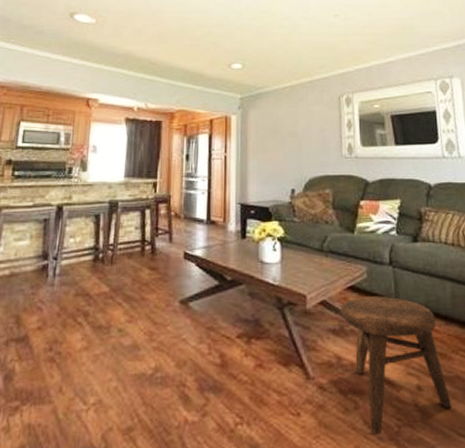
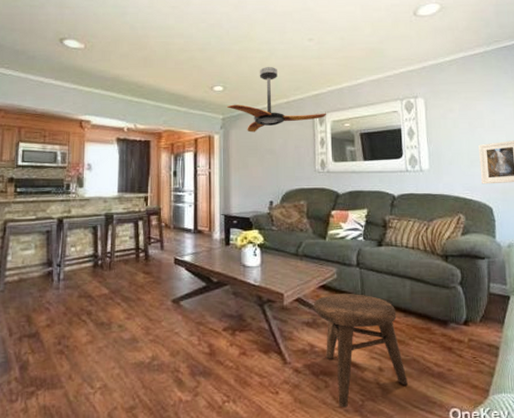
ceiling fan: none [246,44,353,113] -> present [227,67,326,133]

